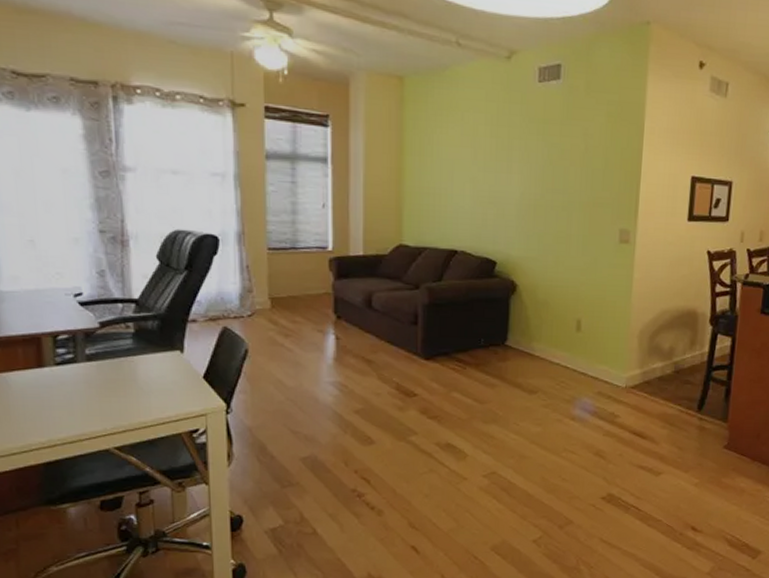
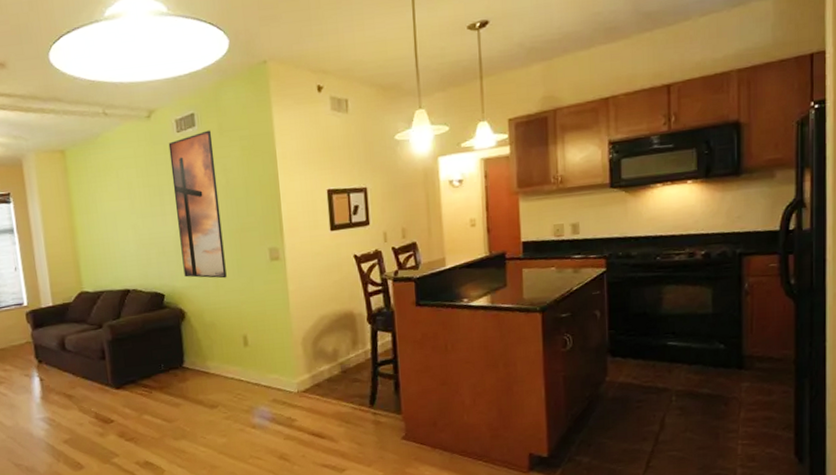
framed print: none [522,86,578,254] -> present [168,130,227,279]

